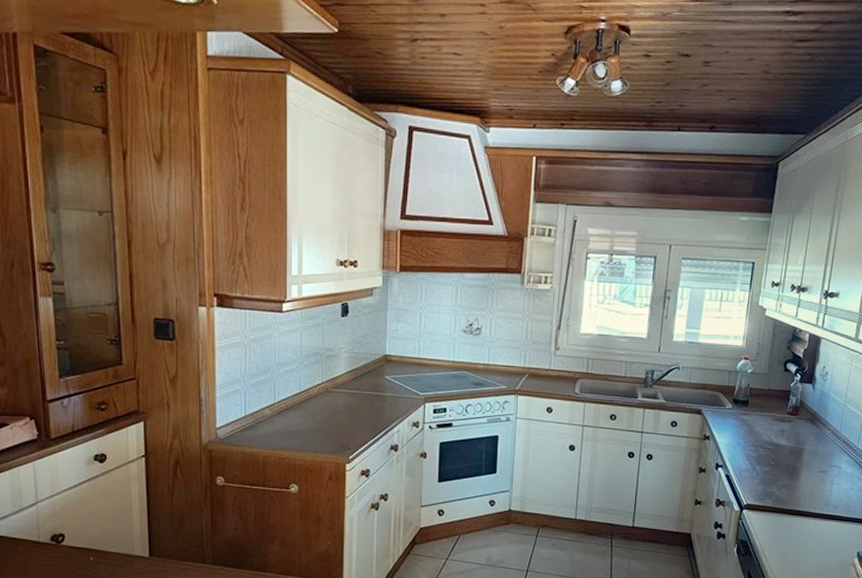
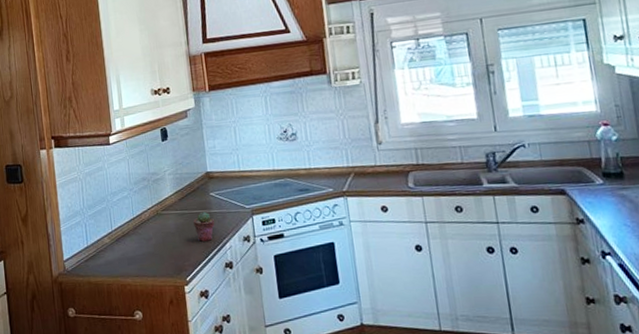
potted succulent: none [364,394,385,423] -> present [193,211,215,242]

